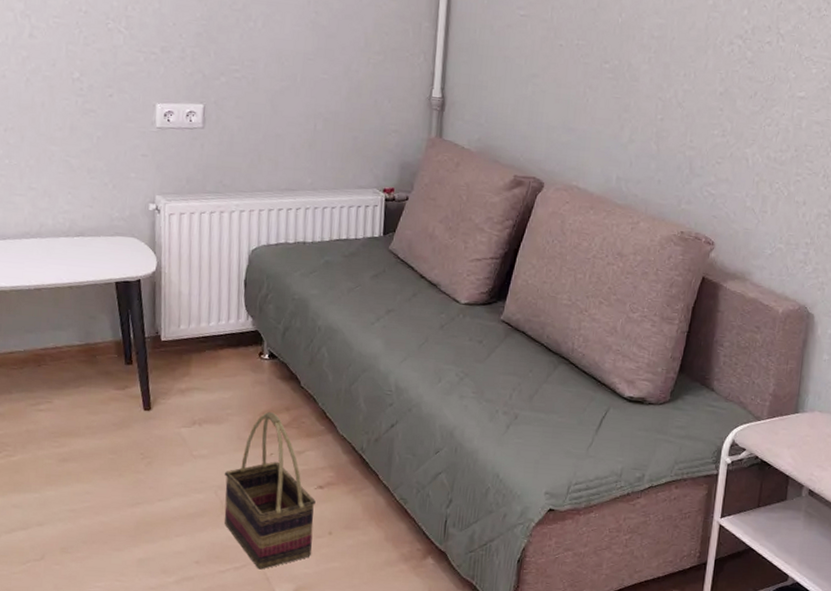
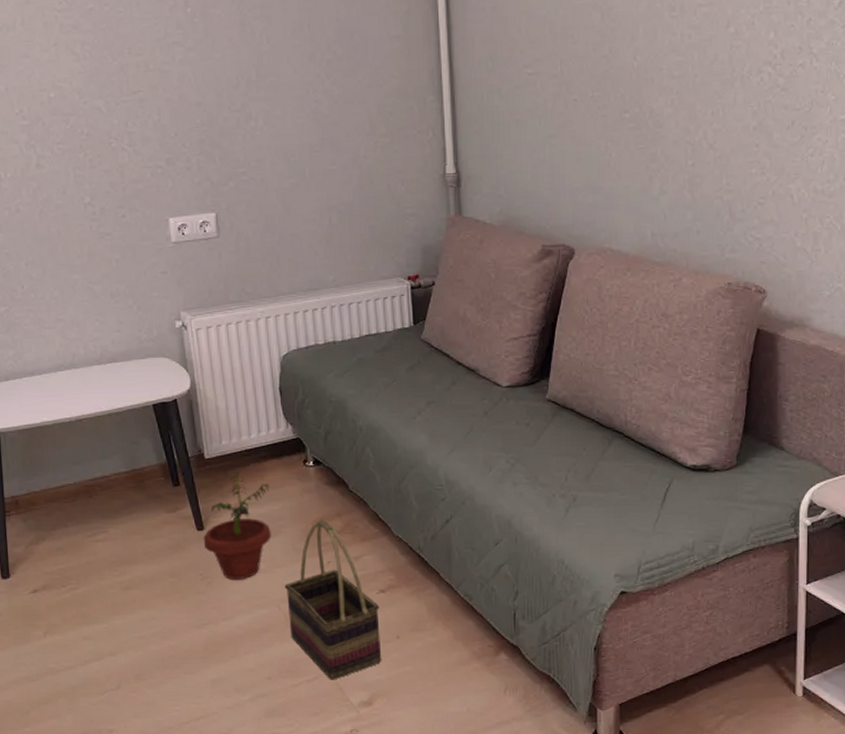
potted plant: none [148,356,222,463] -> present [203,470,271,580]

